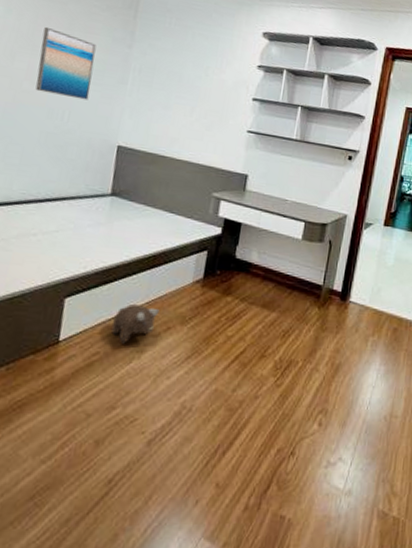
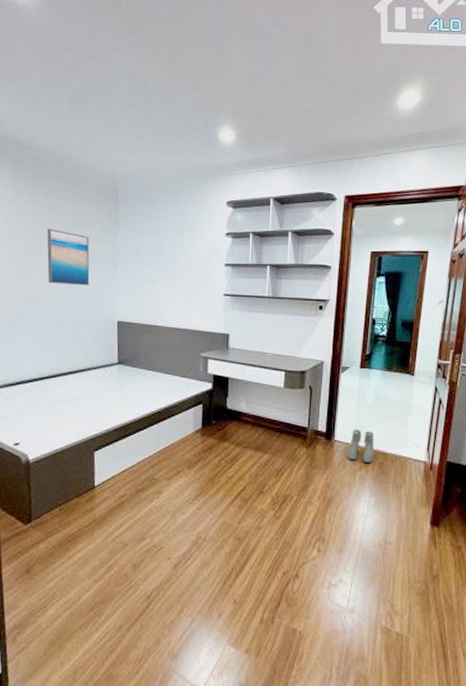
plush toy: present [111,304,160,344] -> none [133,454,169,487]
boots: none [361,290,390,329] -> present [347,429,375,464]

